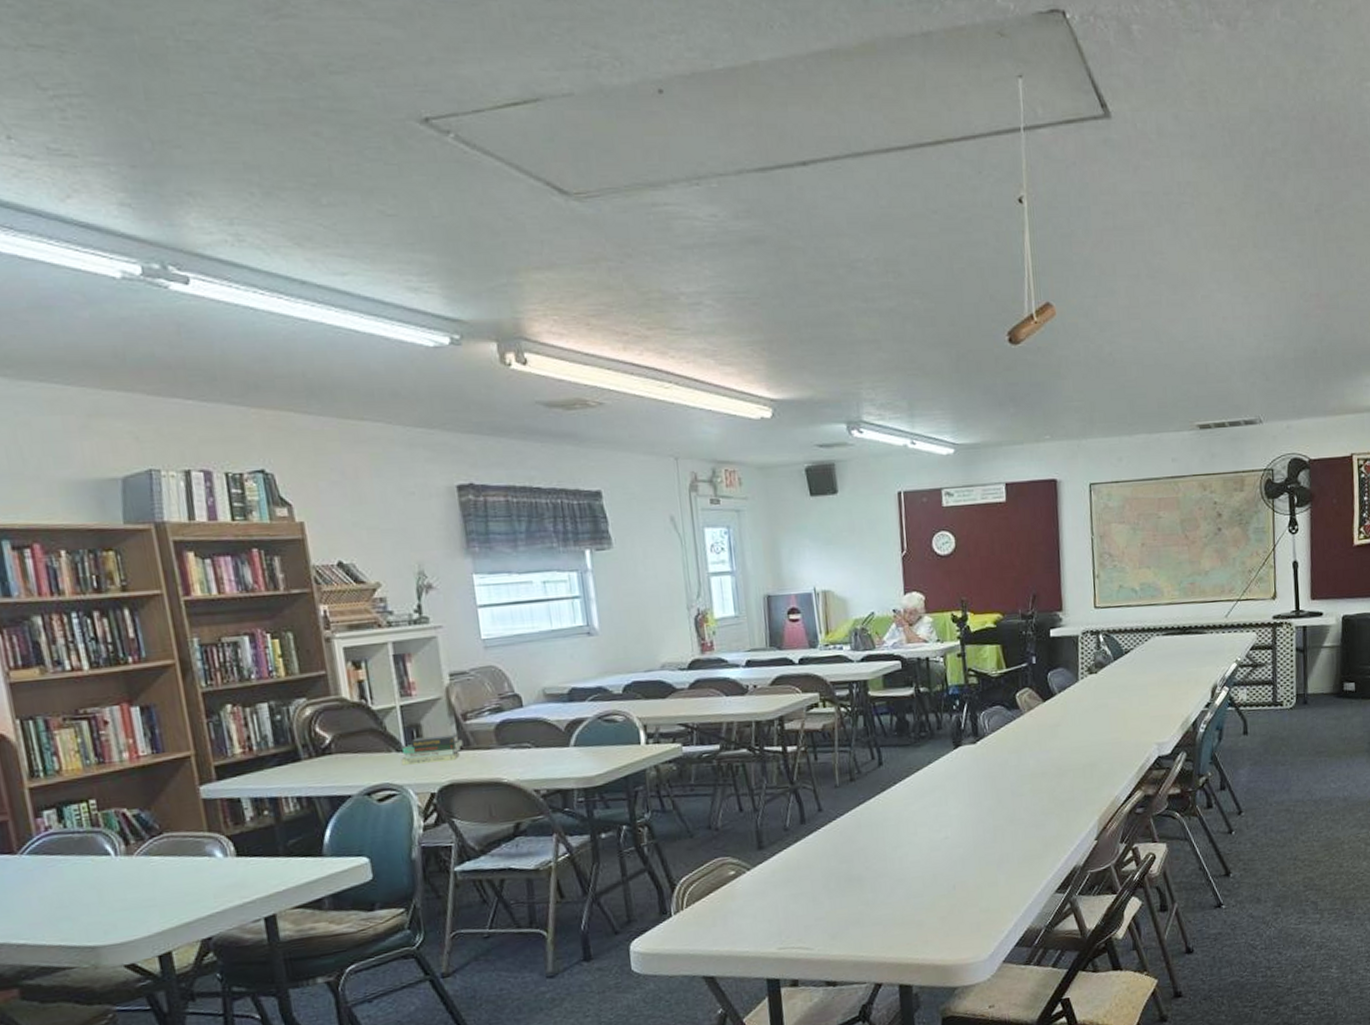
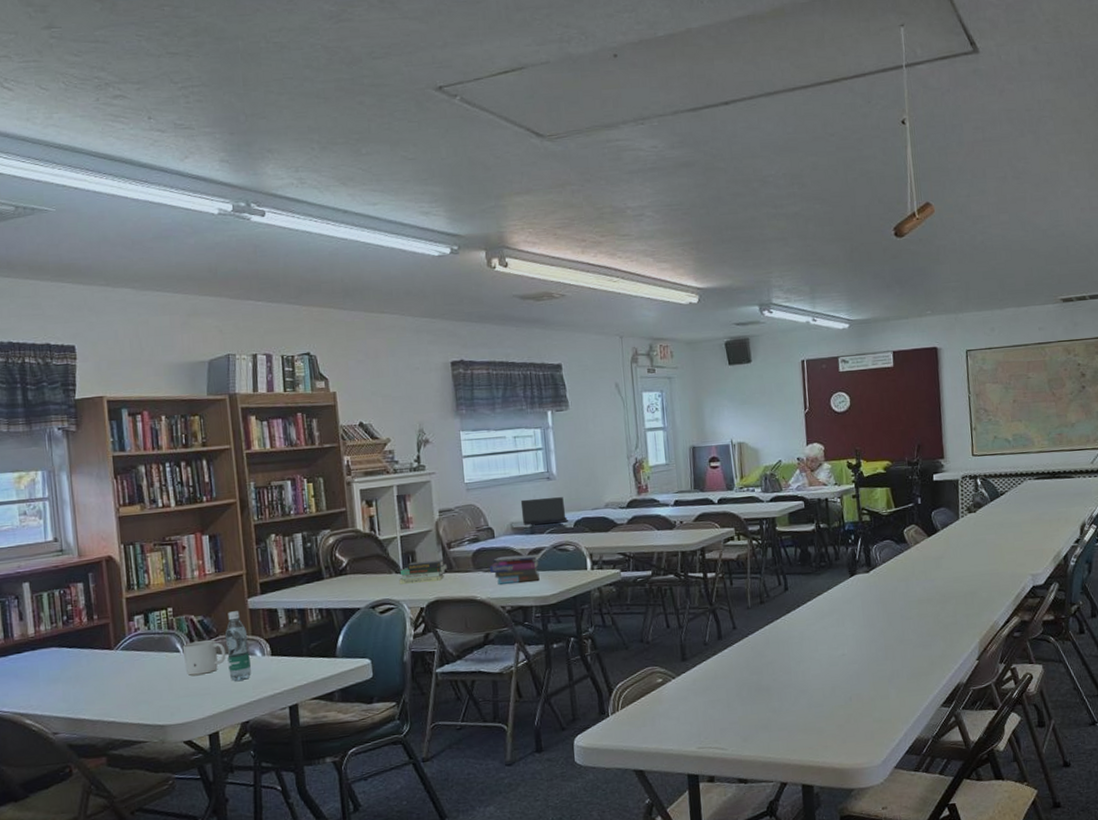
mug: none [113,838,175,884] -> present [182,639,226,676]
bottle: none [170,801,211,889] -> present [224,611,251,681]
books: none [518,725,583,764] -> present [490,553,541,585]
laptop: none [554,656,615,692] -> present [520,497,568,526]

